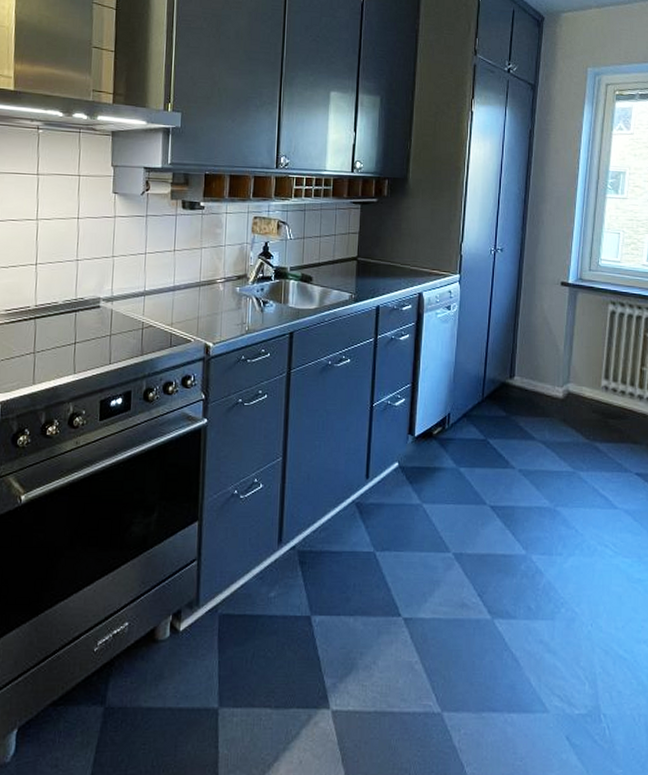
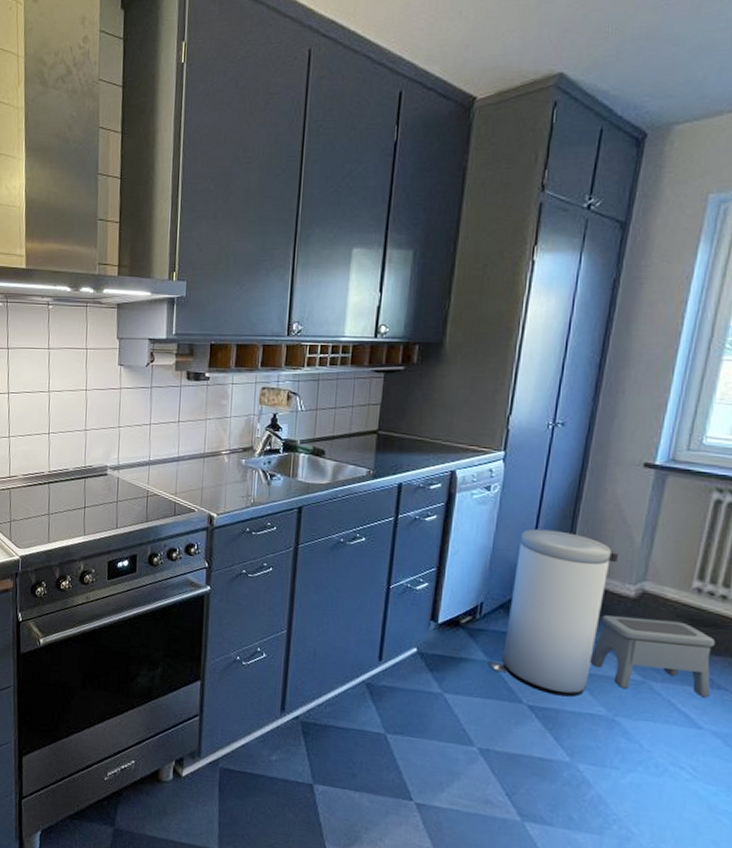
pedal bin: none [457,342,548,494] -> present [488,528,618,697]
step stool: none [534,415,621,481] -> present [590,615,716,699]

